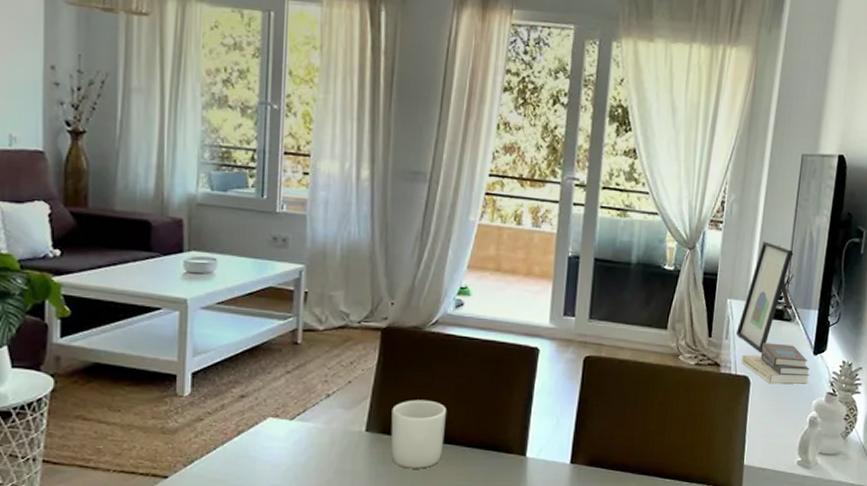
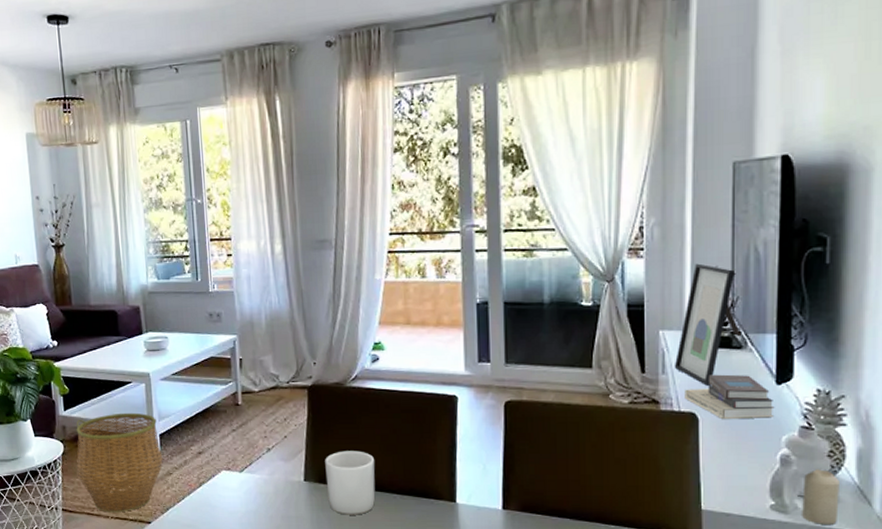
basket: none [70,344,193,465] -> present [76,412,163,513]
candle: none [820,430,850,478] -> present [802,469,839,524]

